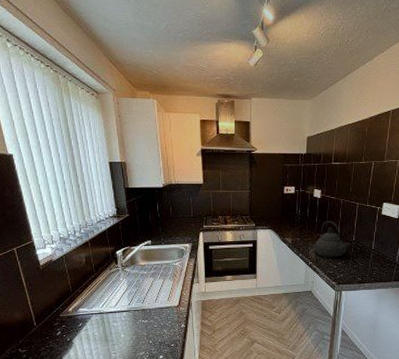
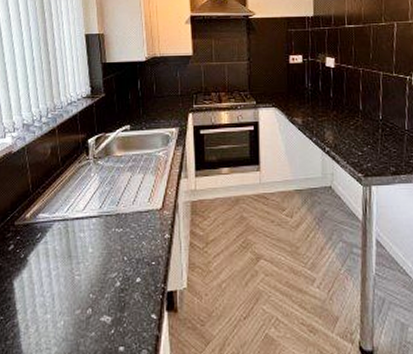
teakettle: present [313,221,350,258] -> none [330,95,376,142]

